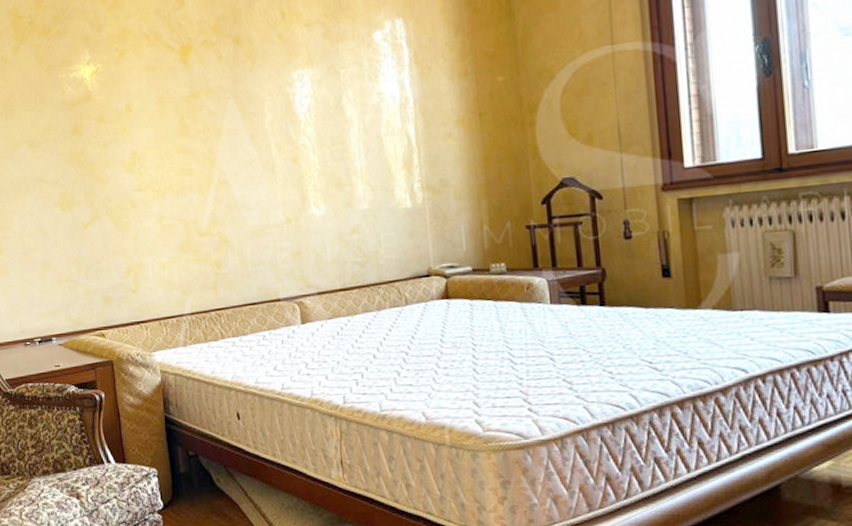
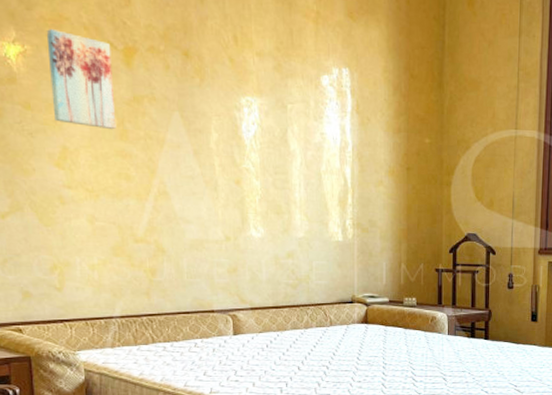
wall art: none [114,43,178,130] -> present [46,28,117,130]

